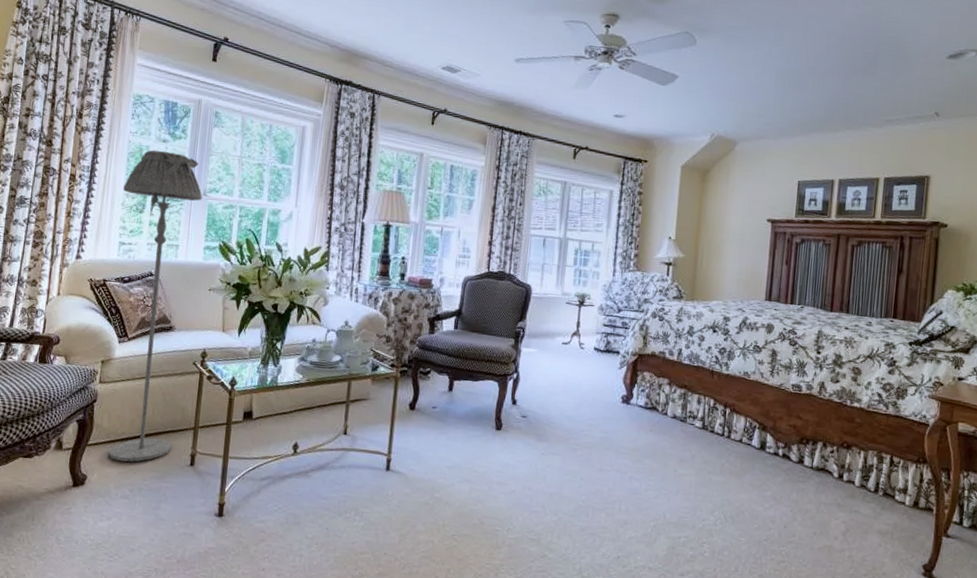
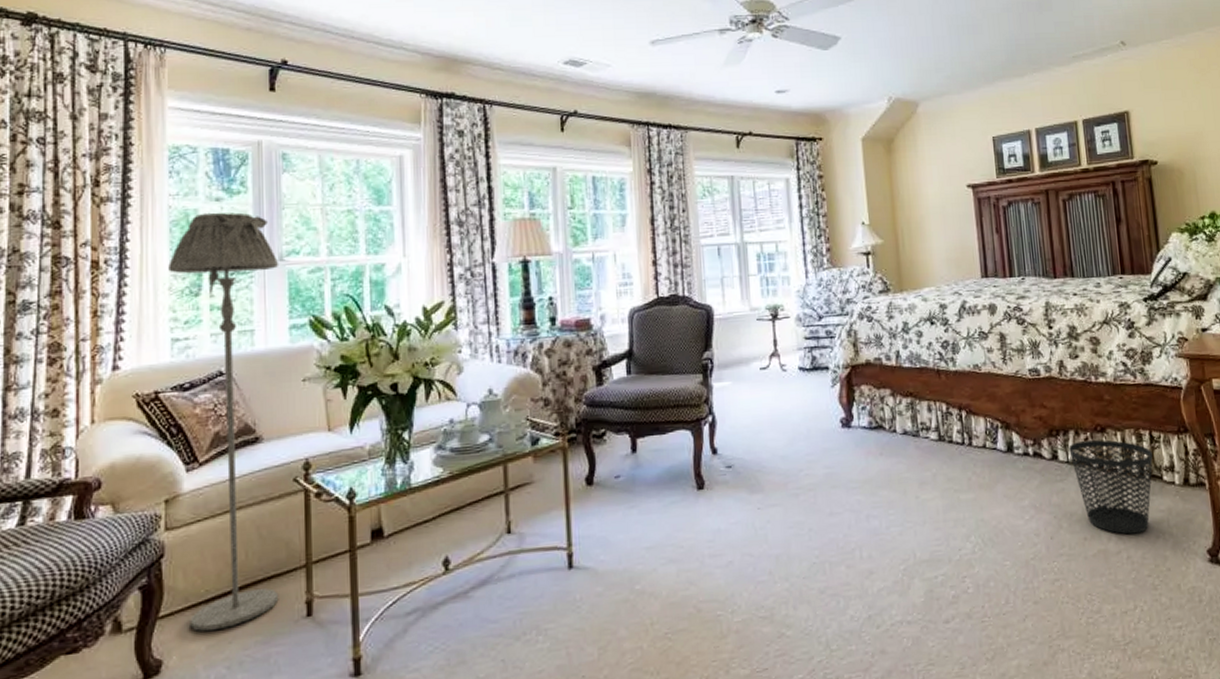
wastebasket: none [814,452,890,539] -> present [1069,439,1153,535]

